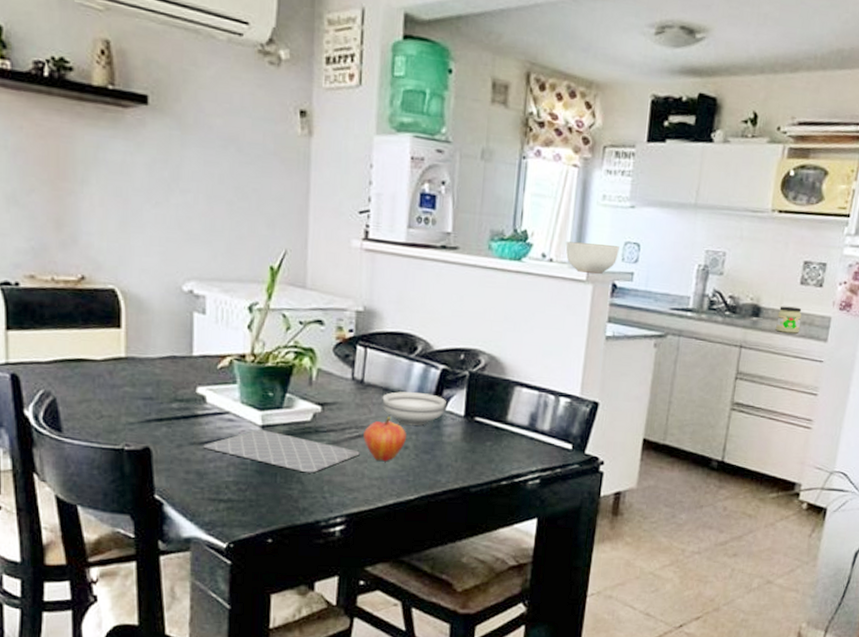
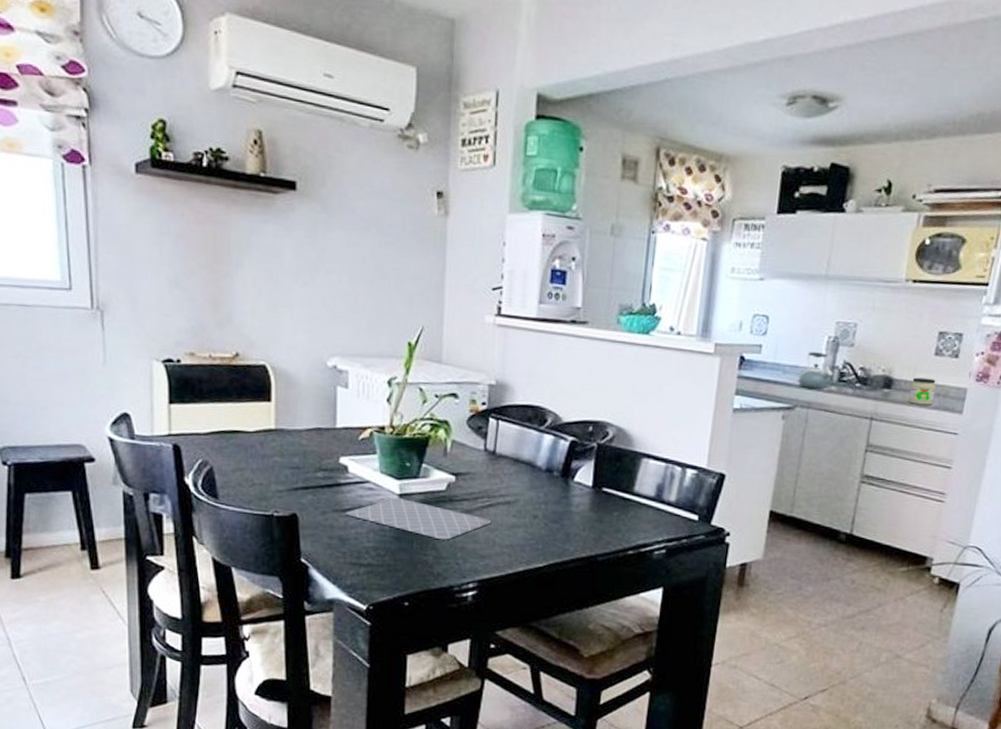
fruit: present [363,417,407,462] -> none [495,487,537,530]
bowl: present [382,391,447,425] -> none [513,462,575,495]
bowl: present [565,241,619,274] -> none [693,314,748,346]
kettle: none [669,280,703,318] -> present [798,352,833,390]

